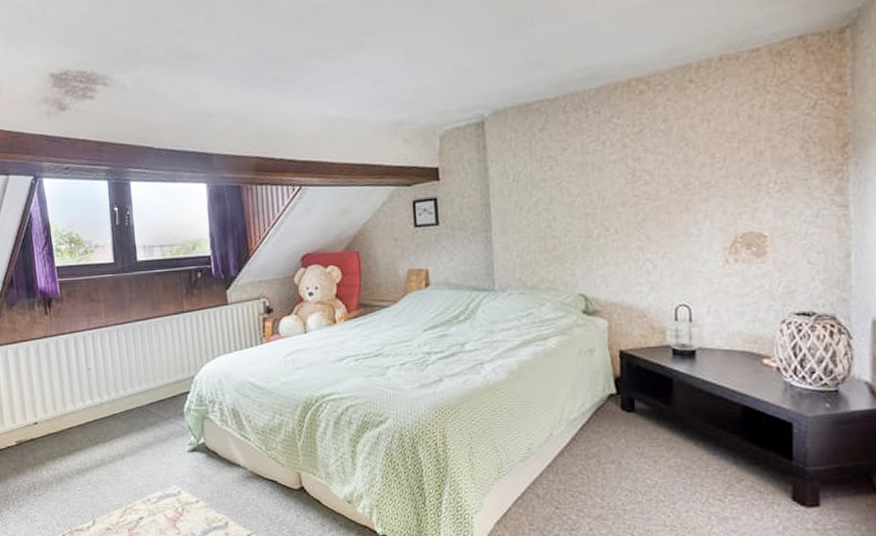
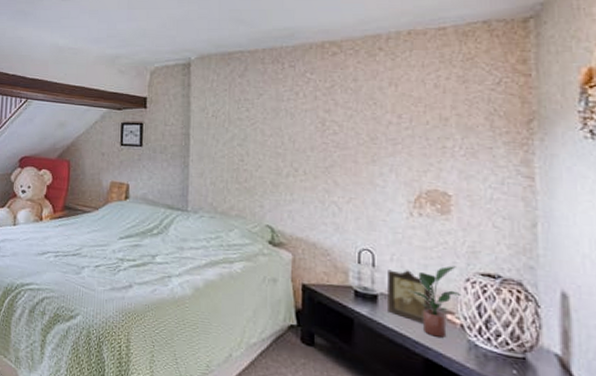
photo frame: none [705,320,750,372] -> present [388,269,433,324]
potted plant: none [726,309,777,383] -> present [409,266,462,338]

